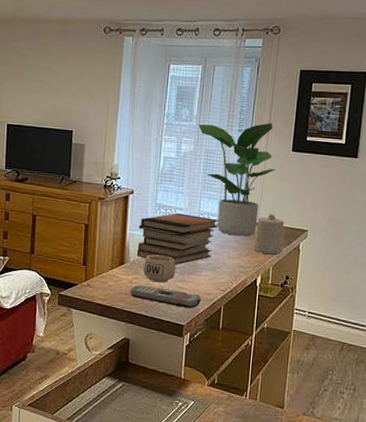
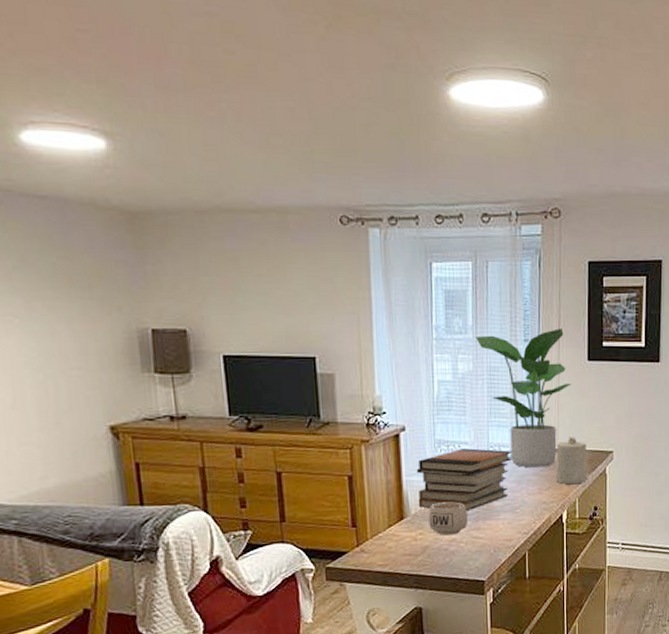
remote control: present [129,285,201,308] -> none [414,540,502,561]

